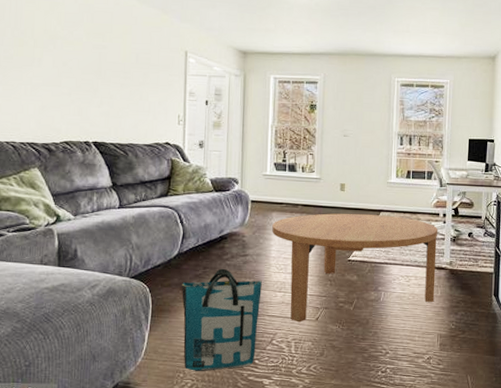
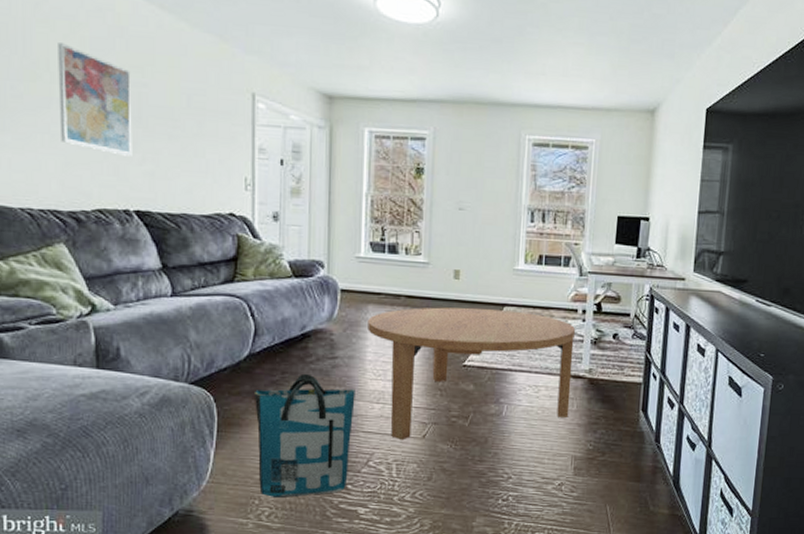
wall art: none [39,18,94,101] -> present [58,43,132,156]

